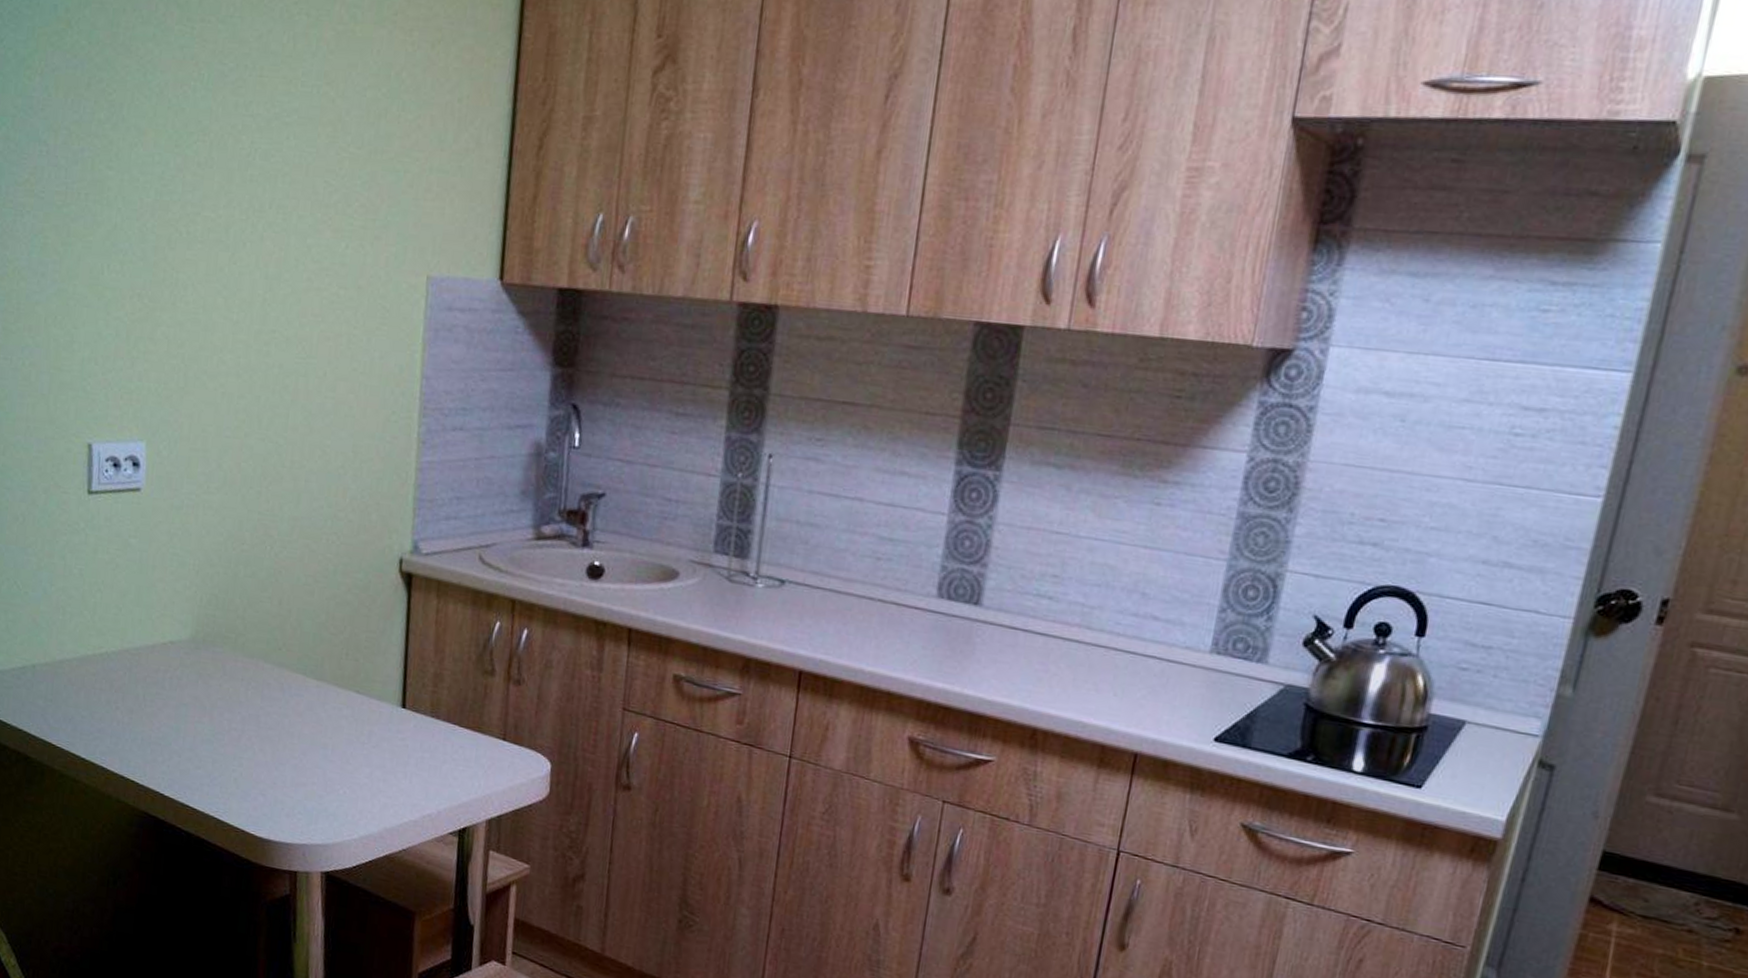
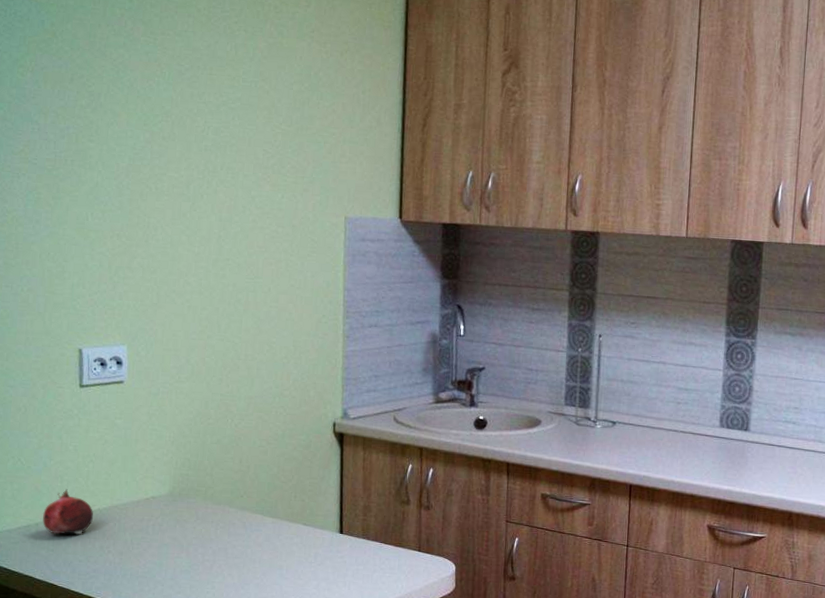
fruit: none [40,624,101,684] -> present [42,489,94,535]

